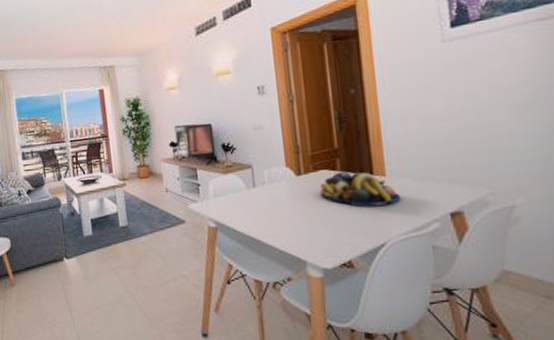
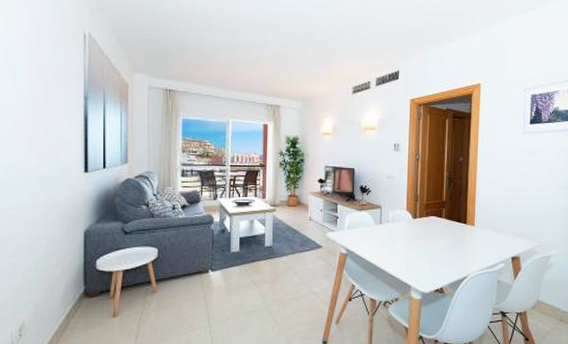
fruit bowl: present [320,171,401,207] -> none [428,219,482,247]

